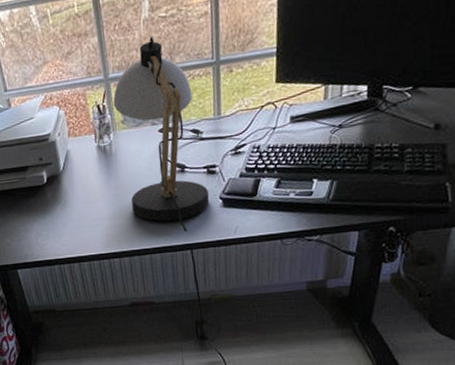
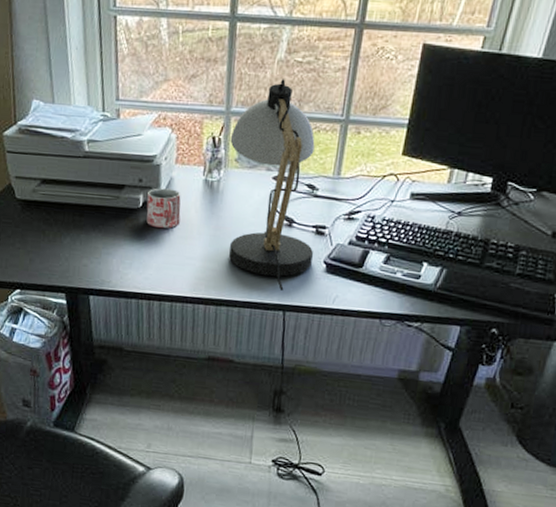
mug: none [49,160,83,198] -> present [146,188,181,228]

